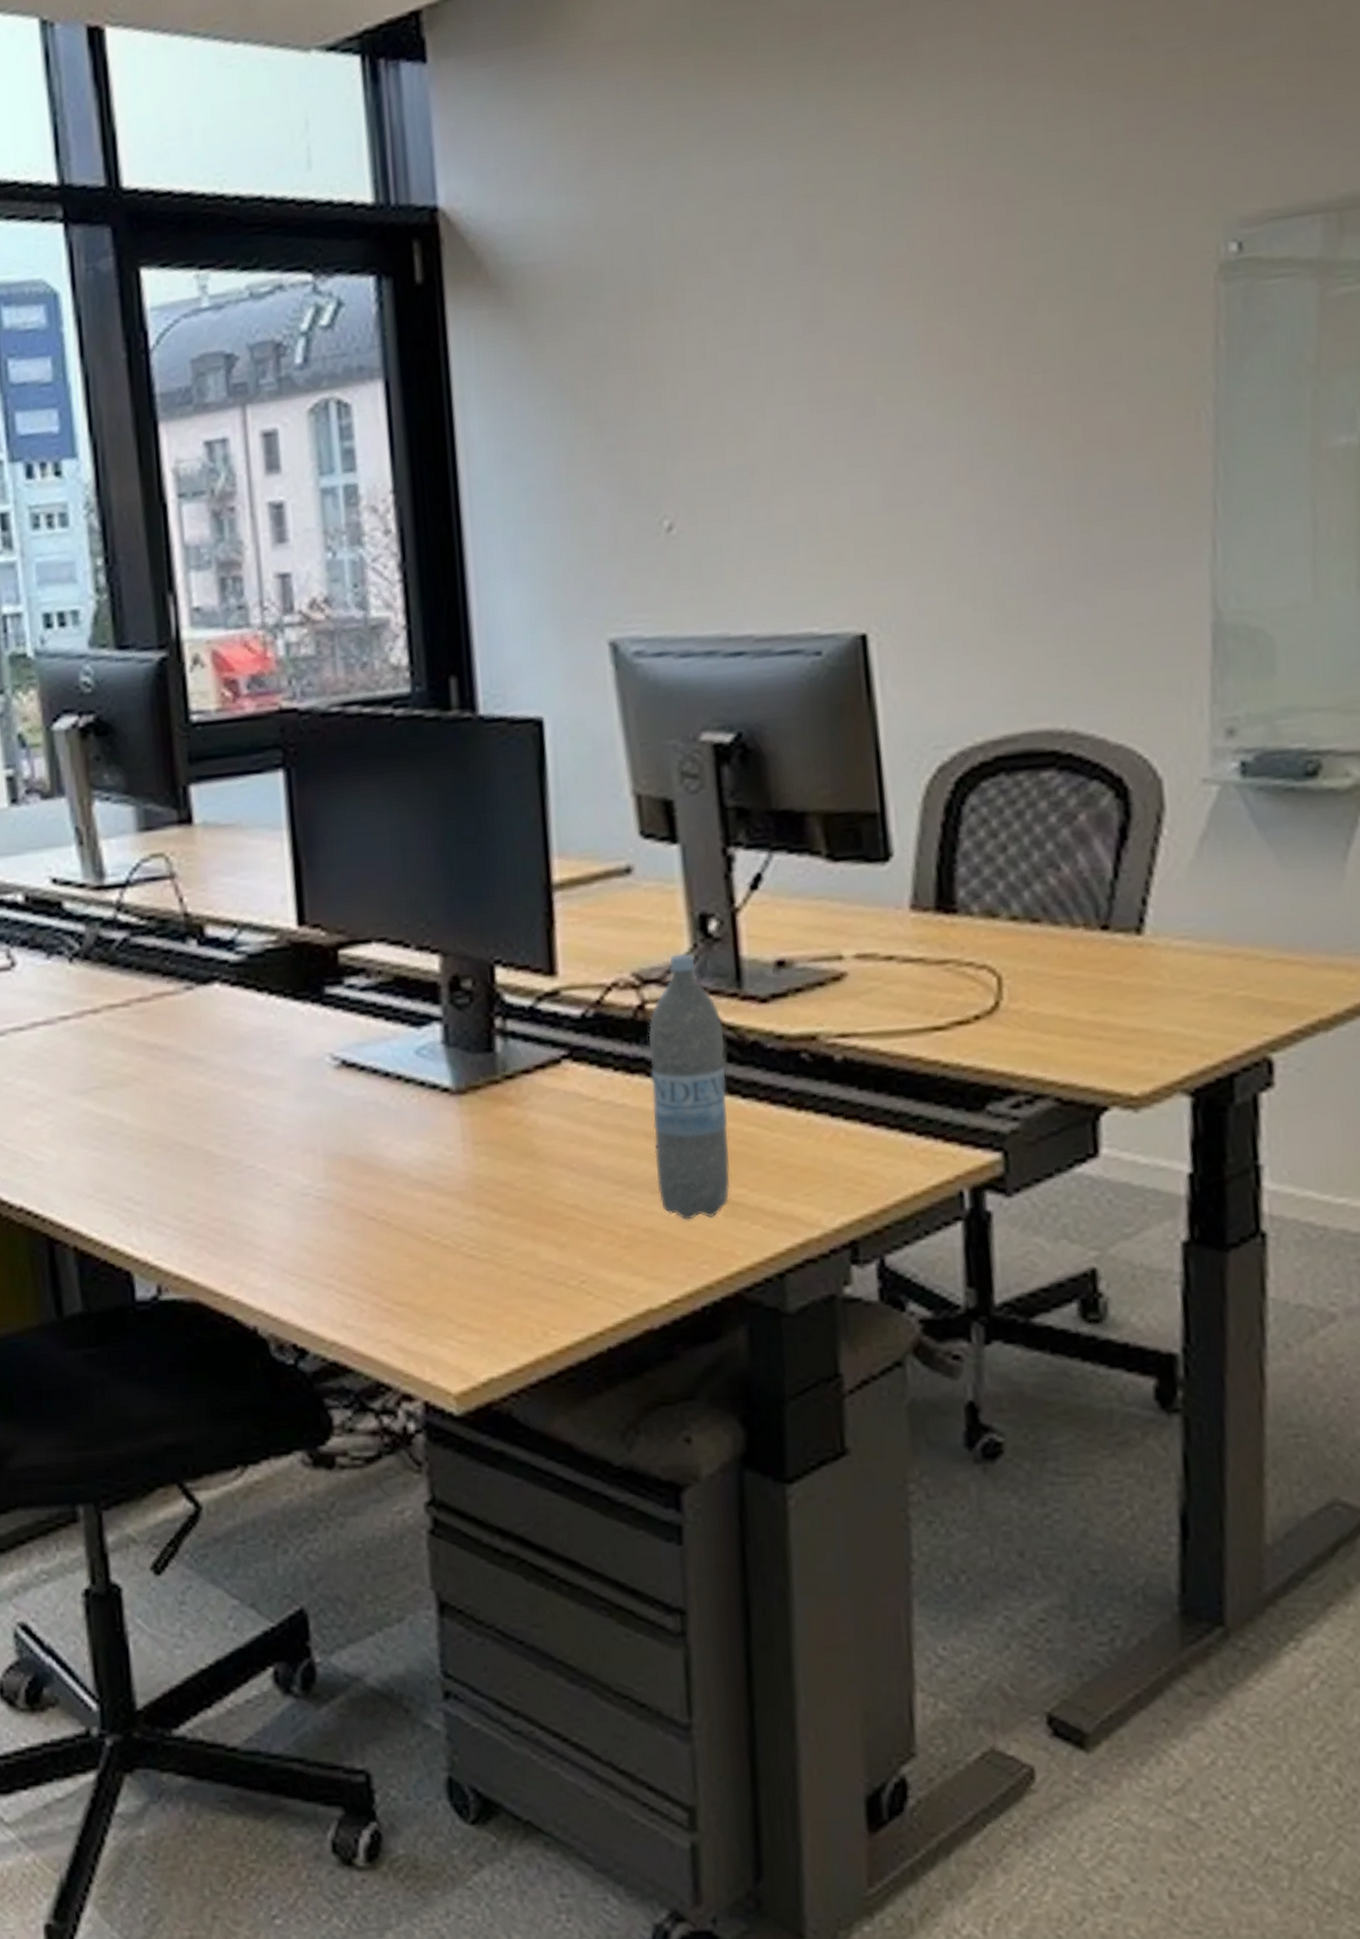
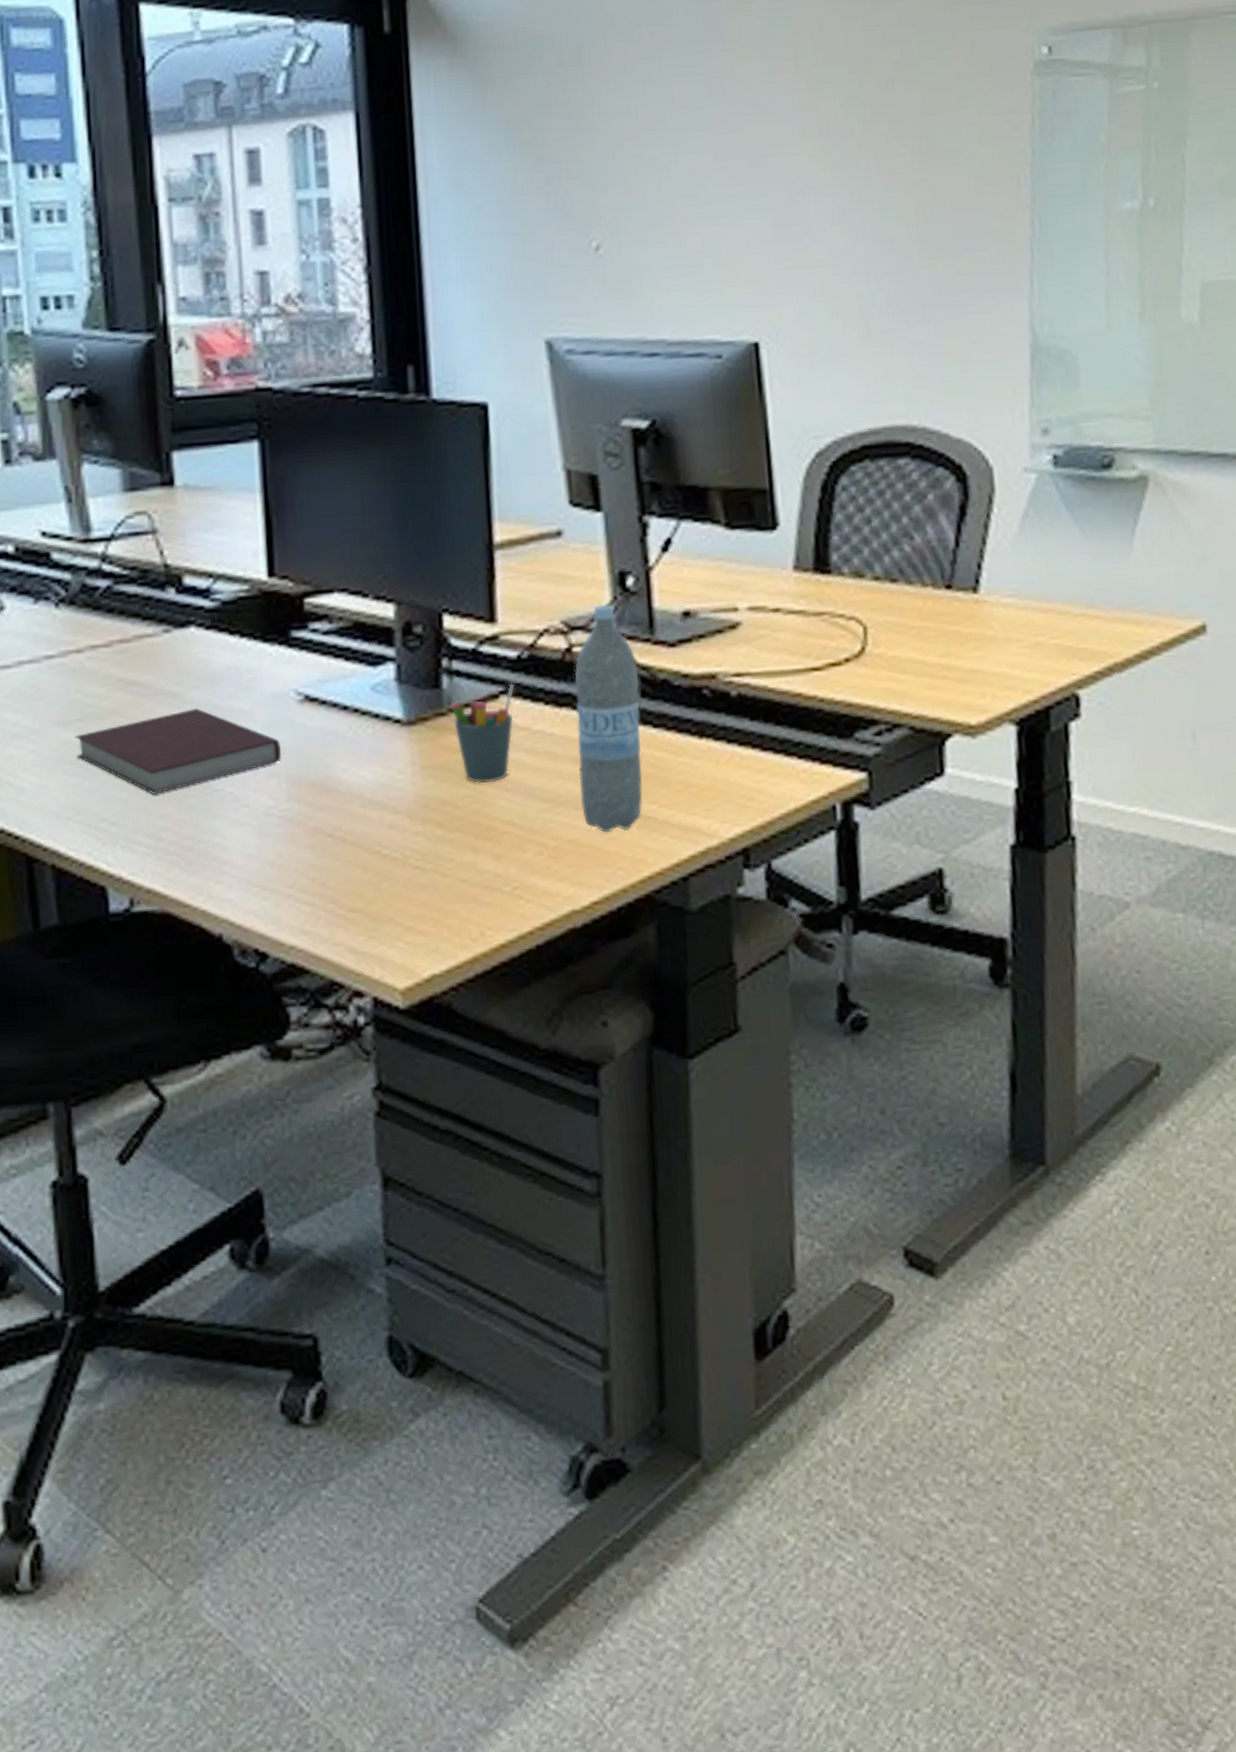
notebook: none [94,1075,317,1171] -> present [75,708,281,794]
pen holder: none [505,1047,579,1162] -> present [451,684,514,784]

